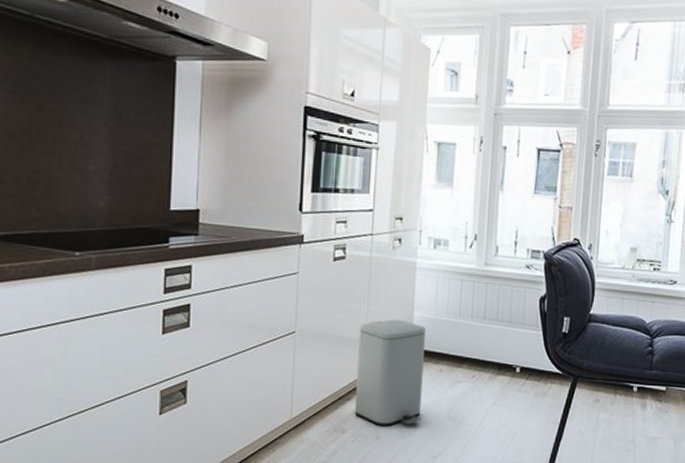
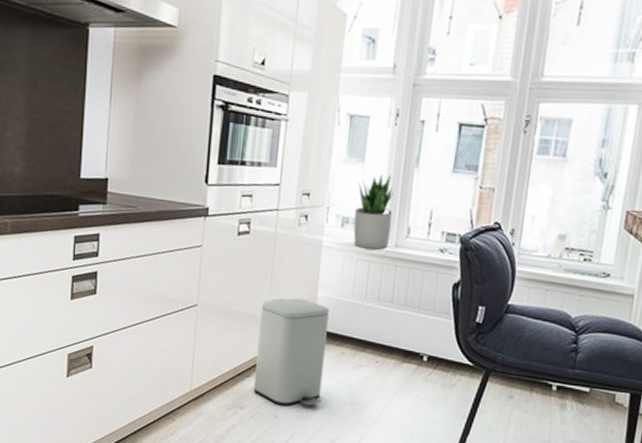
planter: none [445,197,481,269] -> present [353,174,394,250]

